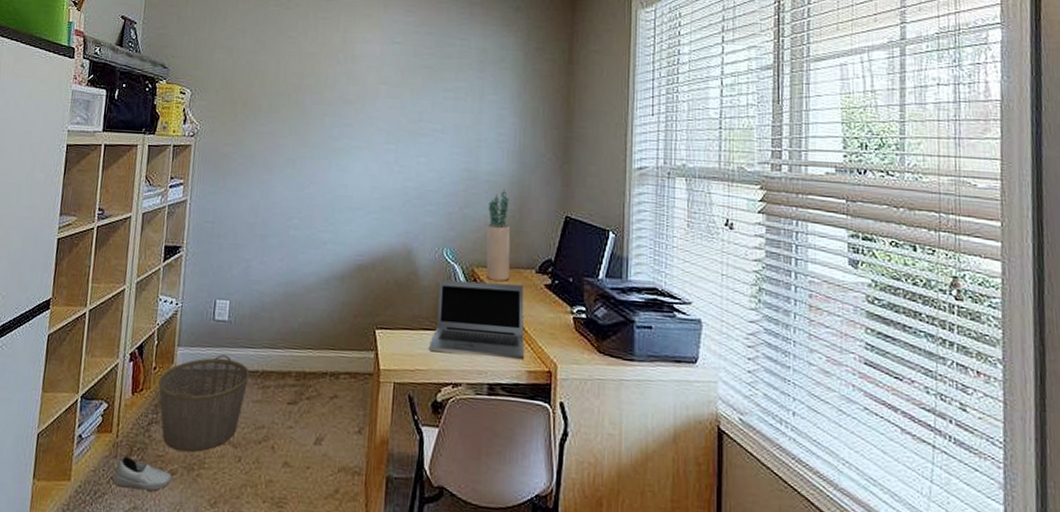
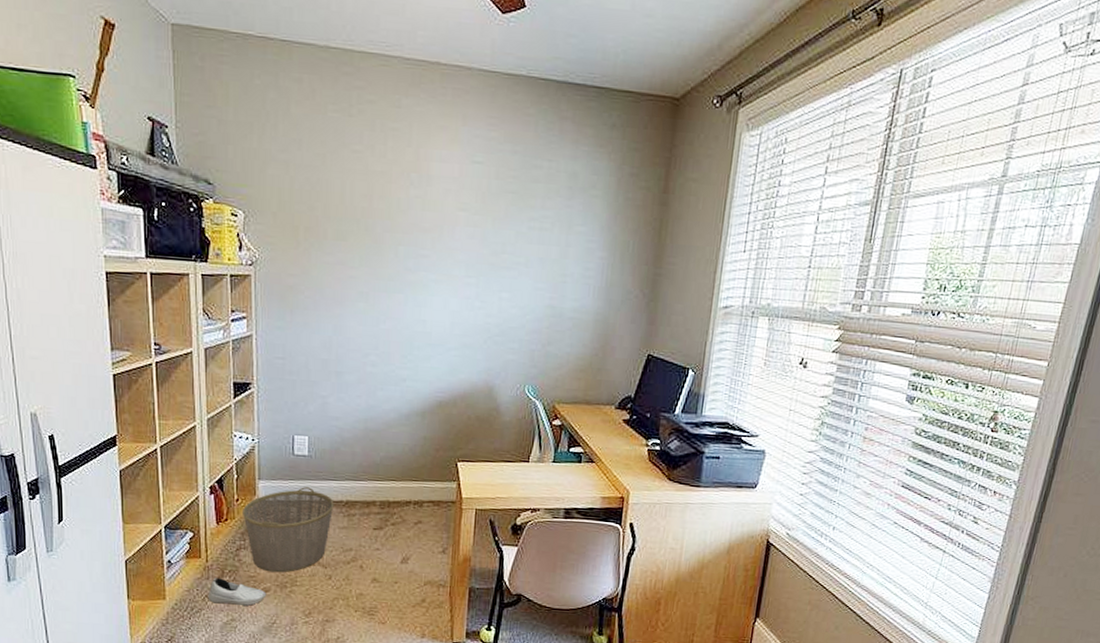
laptop: present [429,279,525,360] -> none [510,415,603,488]
vase: present [485,189,511,282] -> none [566,327,593,418]

